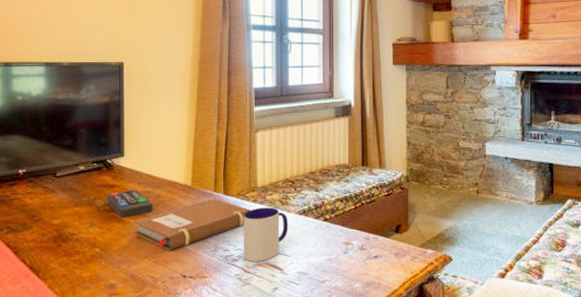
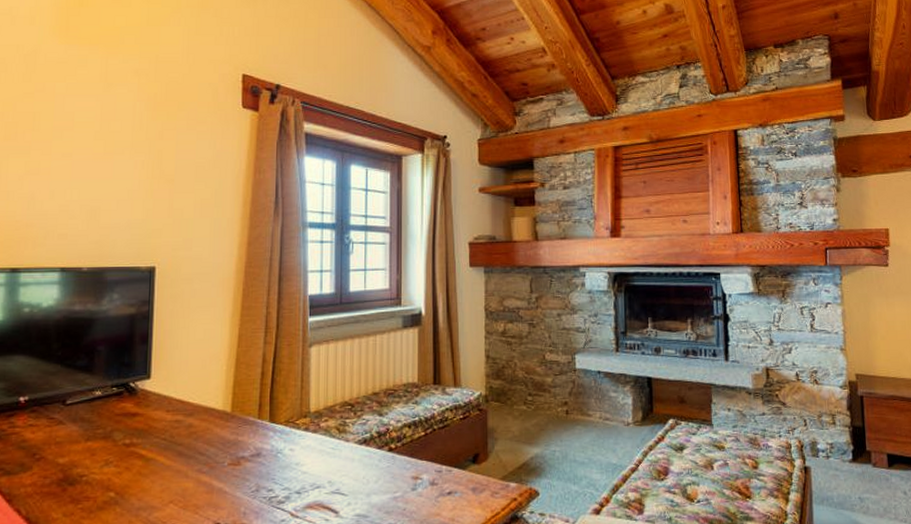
remote control: present [107,189,153,218] -> none [127,418,183,453]
notebook: present [133,198,252,251] -> none [157,426,302,493]
mug: present [243,207,288,261] -> none [291,436,346,503]

